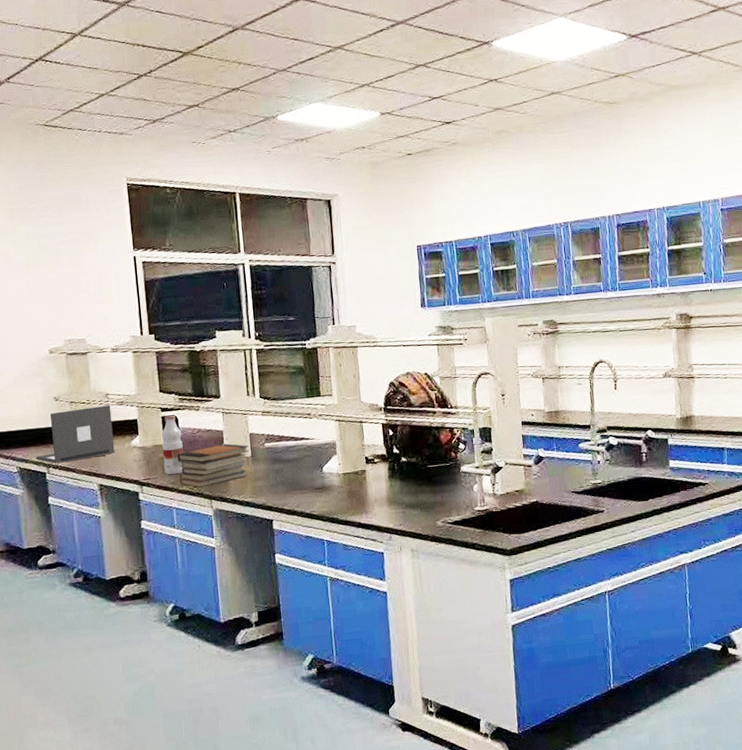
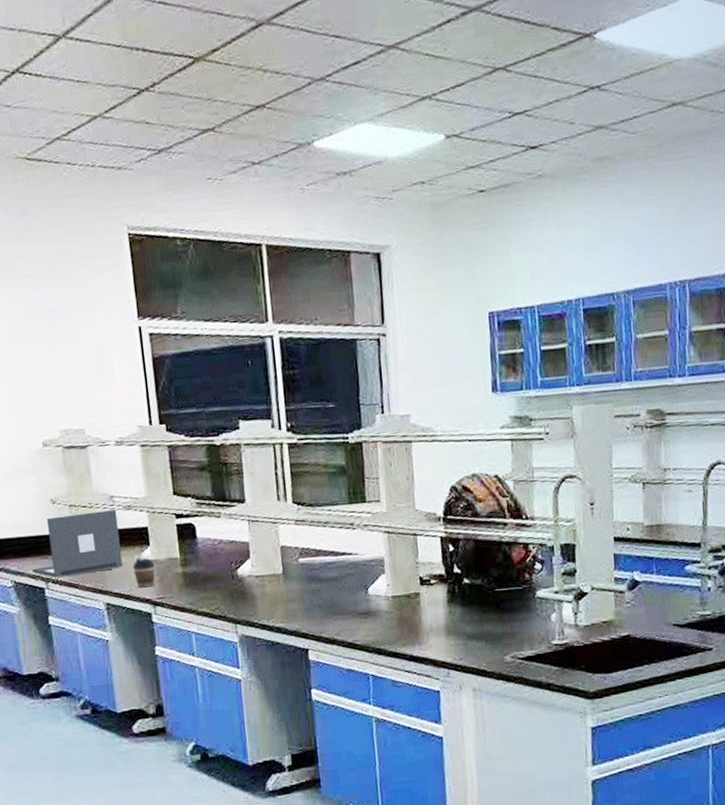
coffee cup: none [124,445,143,471] -> present [133,558,156,588]
beverage bottle: present [161,415,183,475] -> none [176,522,203,594]
book stack: present [177,443,249,488] -> none [195,558,280,609]

